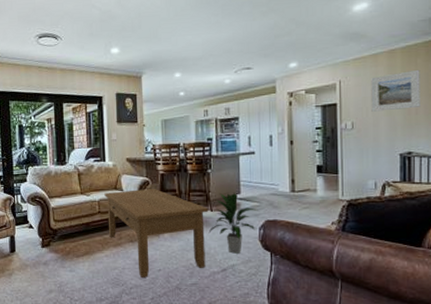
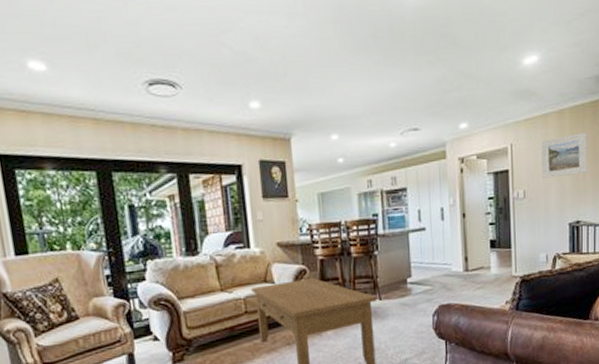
indoor plant: present [208,192,258,254] -> none [378,275,431,346]

